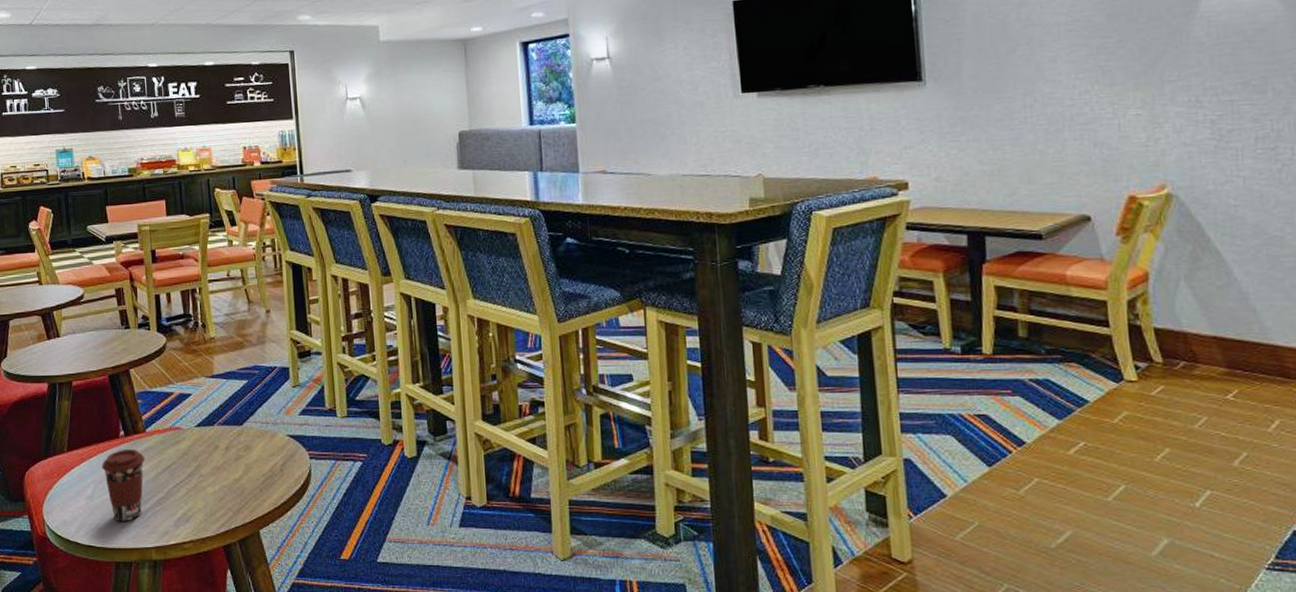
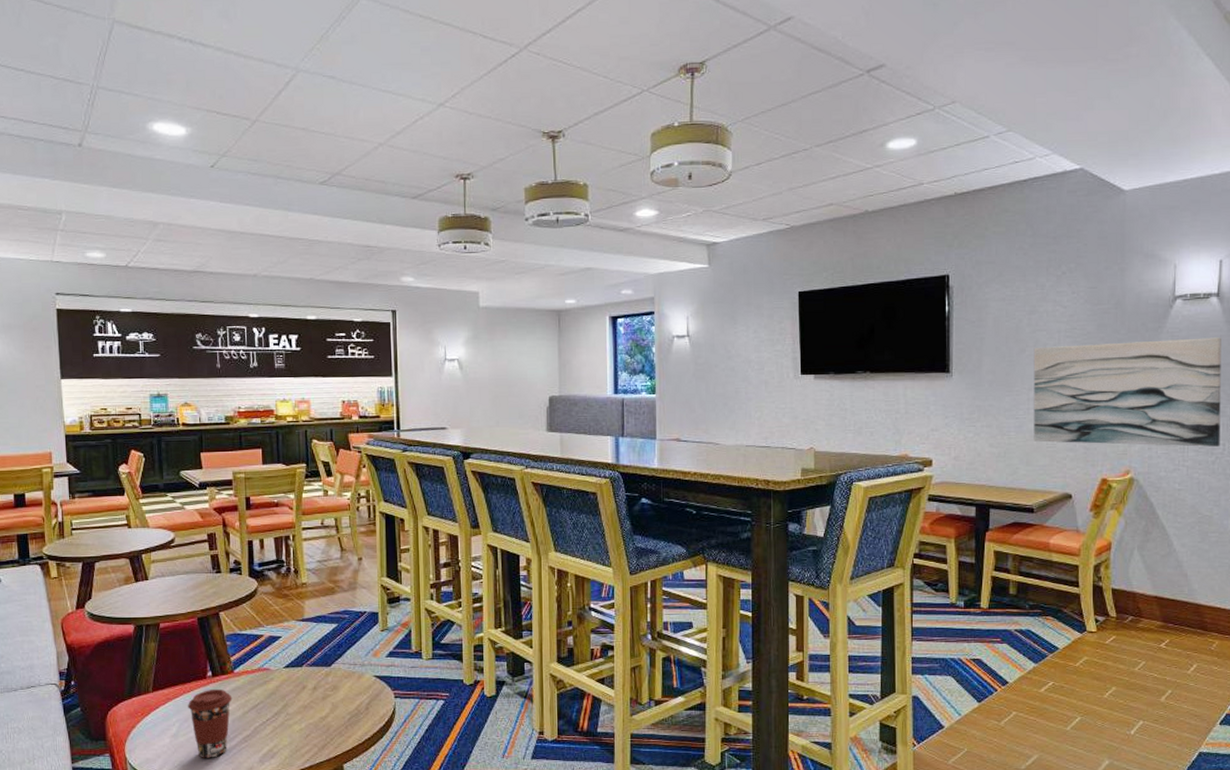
wall art: none [1026,19,1287,156] -> present [1034,337,1221,447]

